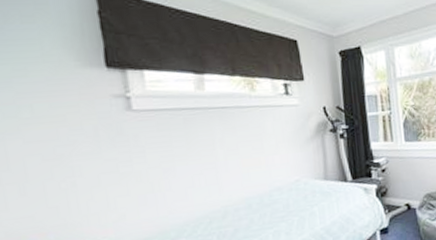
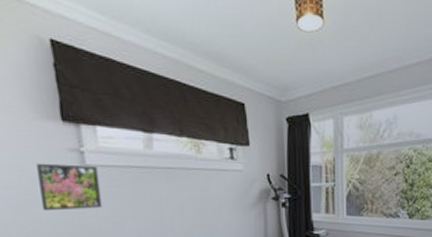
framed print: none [77,110,151,162] -> present [36,163,103,211]

